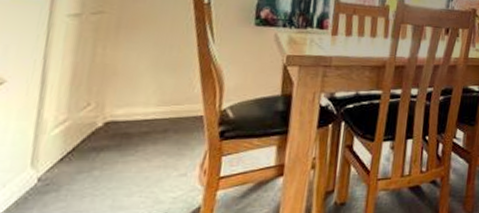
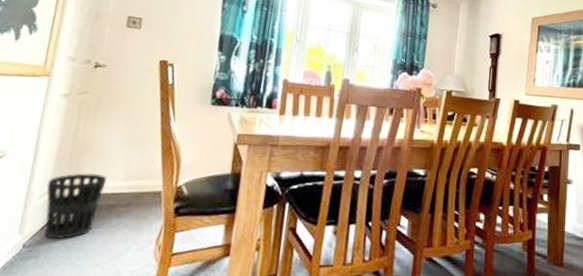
wastebasket: none [61,99,138,171] -> present [43,172,108,240]

